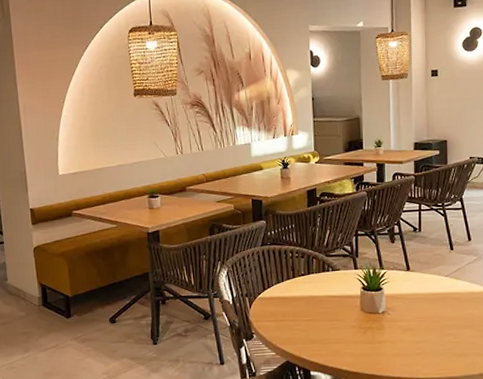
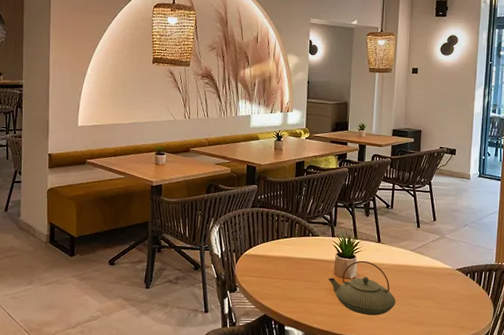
teapot: none [355,292,433,351] -> present [328,260,396,315]

